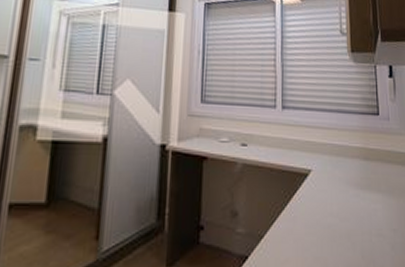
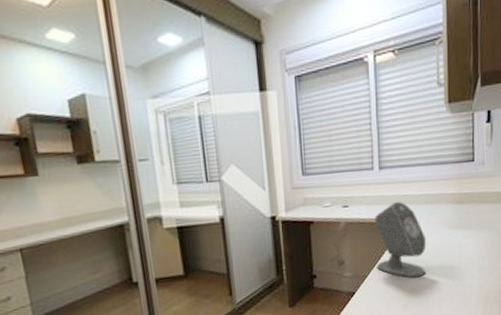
speaker: none [275,147,332,246] -> present [374,201,427,278]

